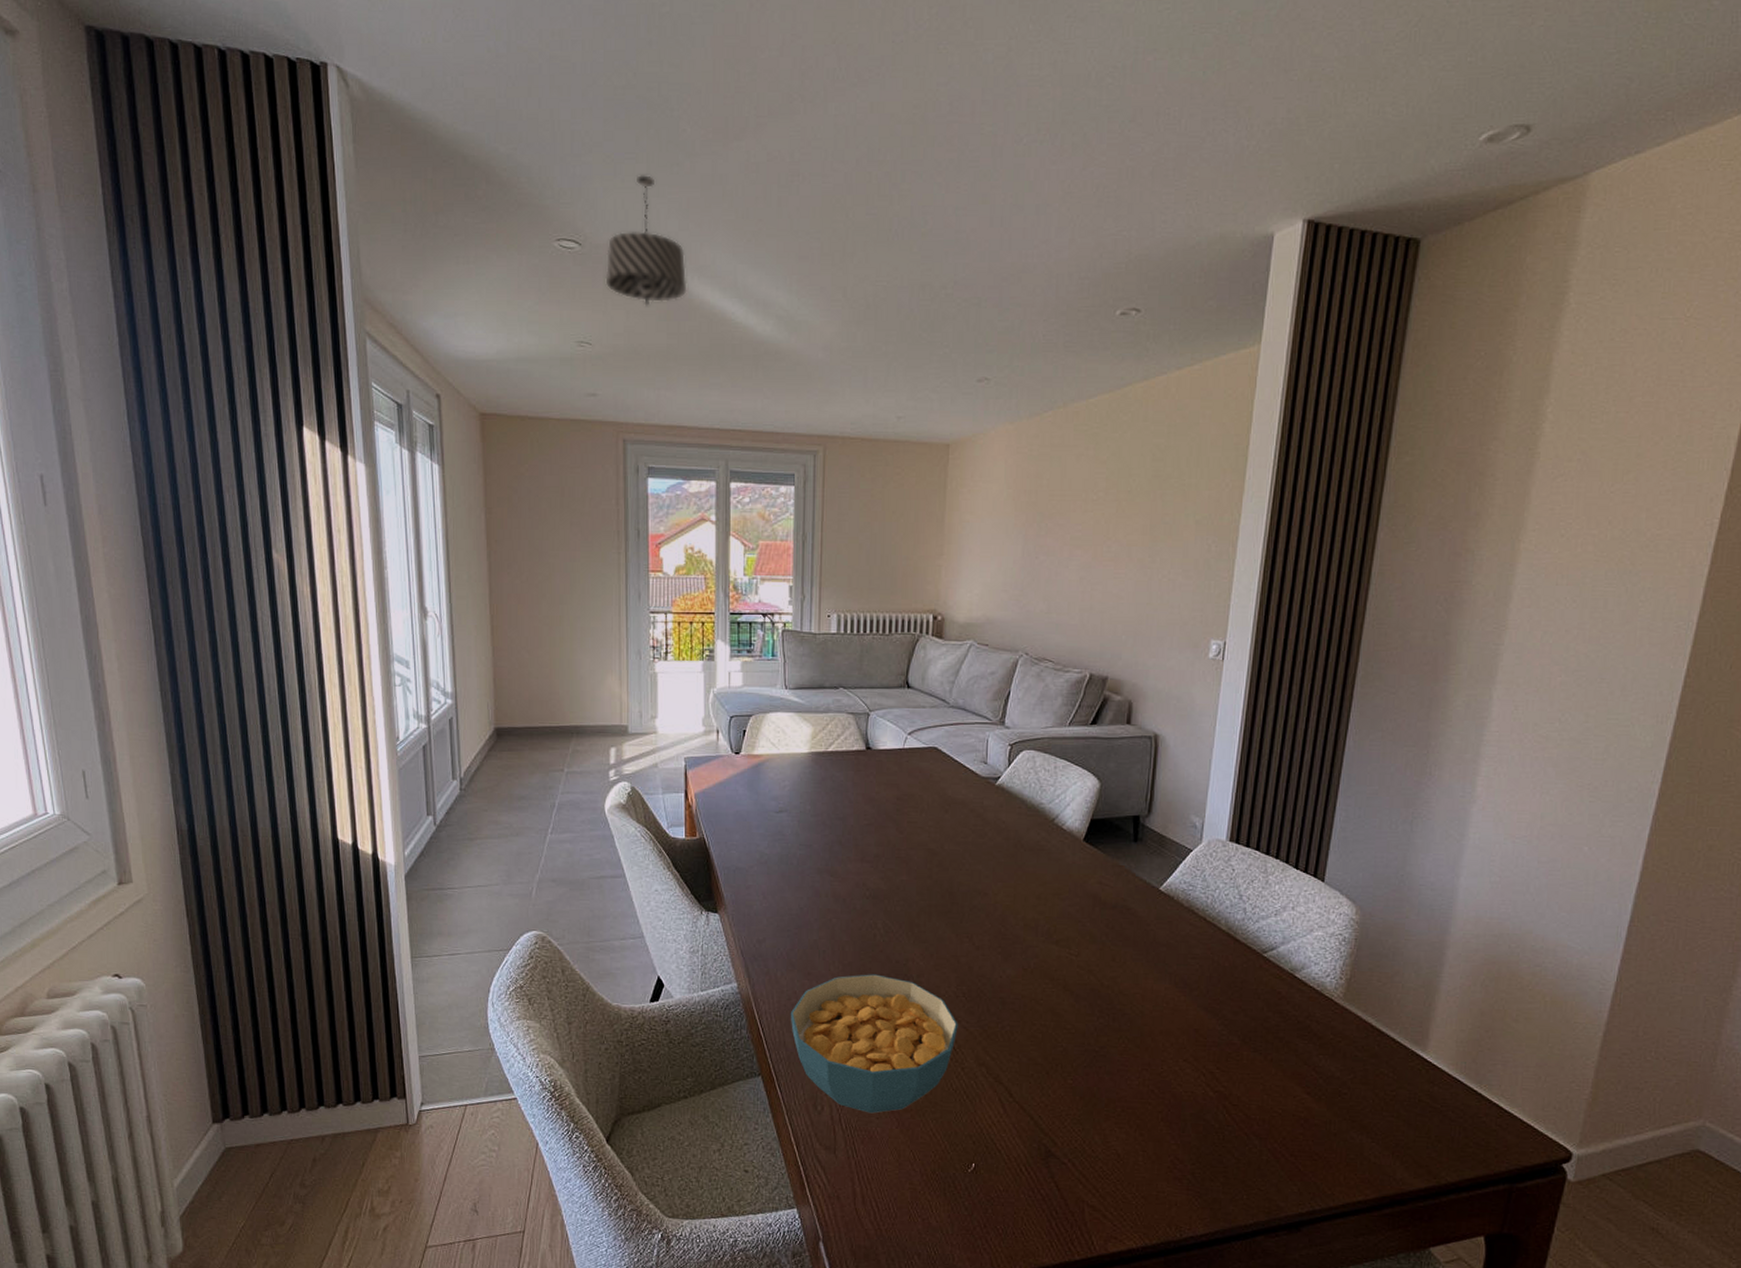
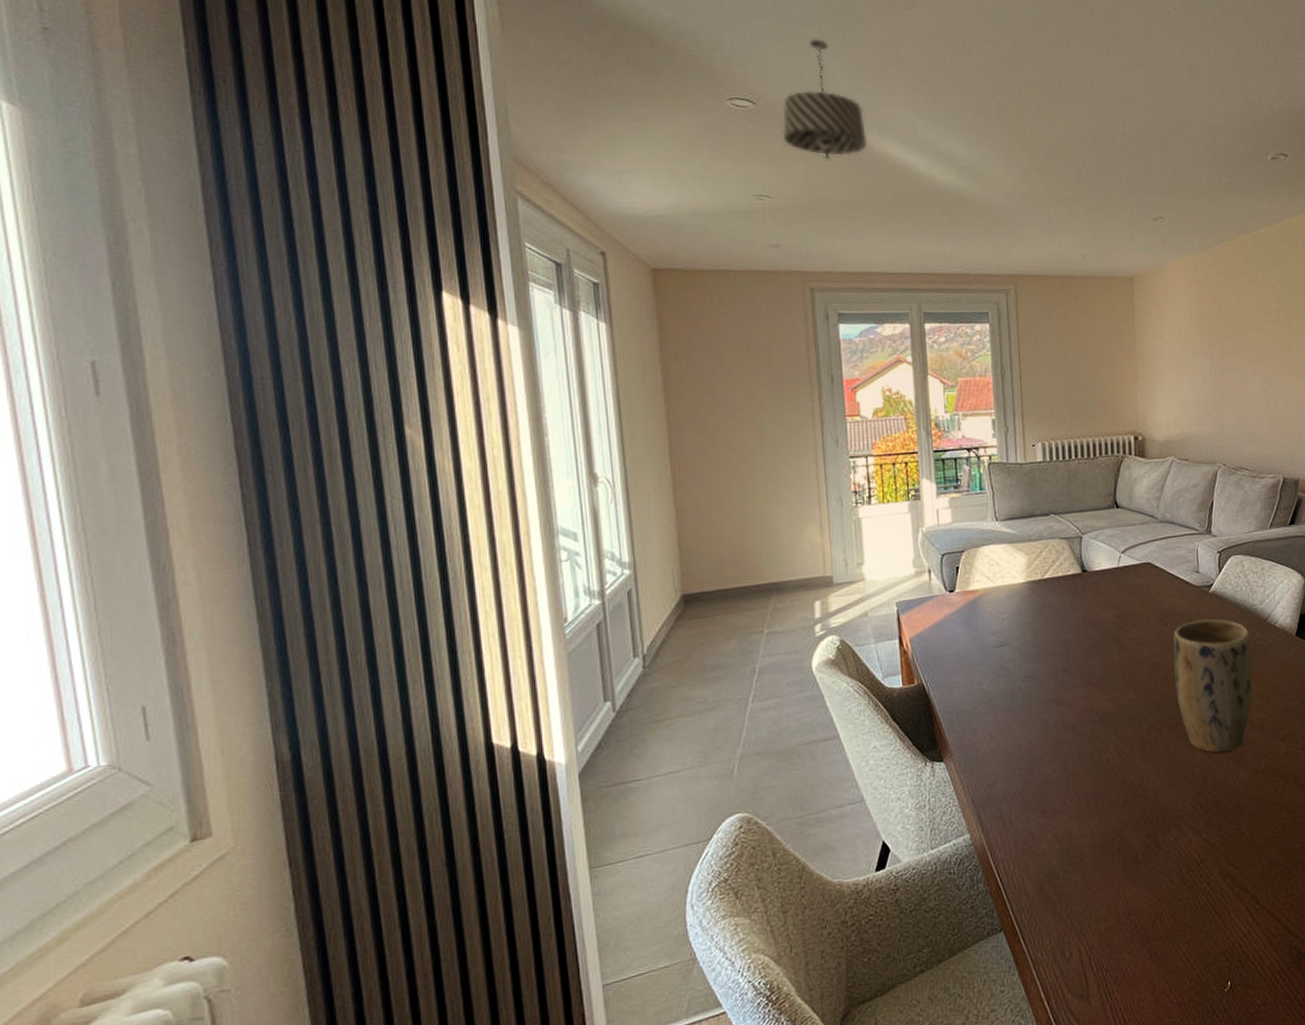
cereal bowl: present [790,974,958,1114] -> none [1028,799,1199,950]
plant pot: none [949,811,1033,946] -> present [1173,619,1253,753]

